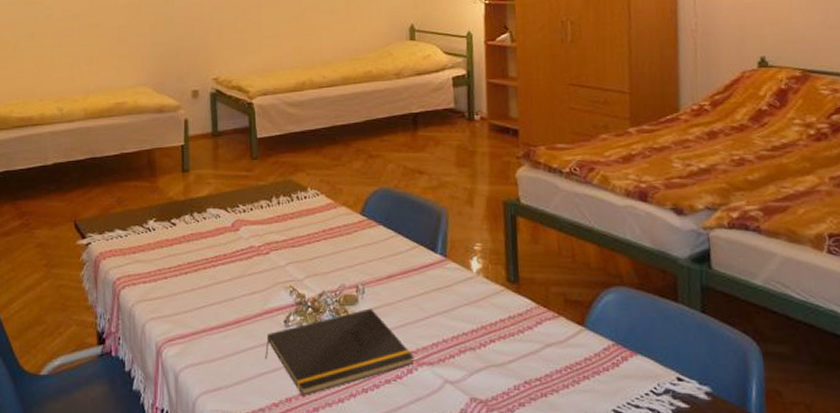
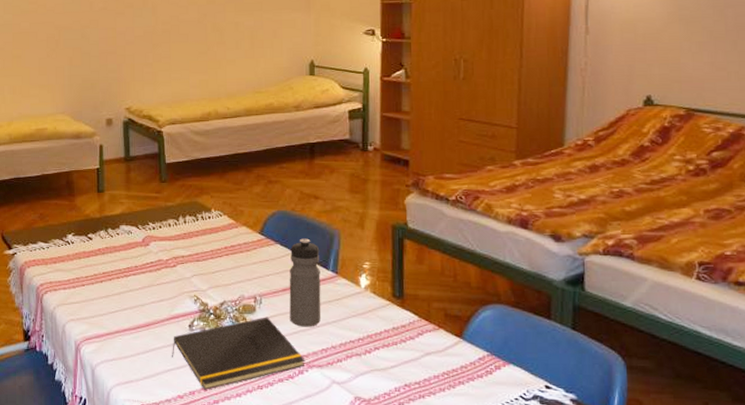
water bottle: none [394,218,430,319] -> present [289,238,321,327]

